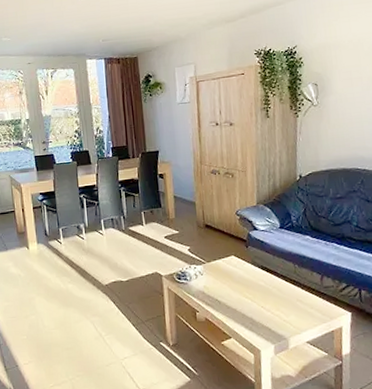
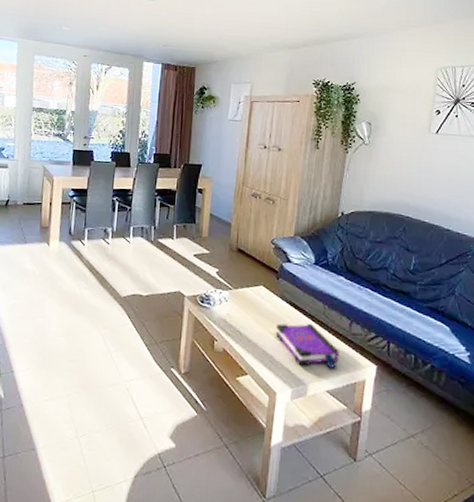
board game: none [251,283,315,323] -> present [275,323,339,370]

